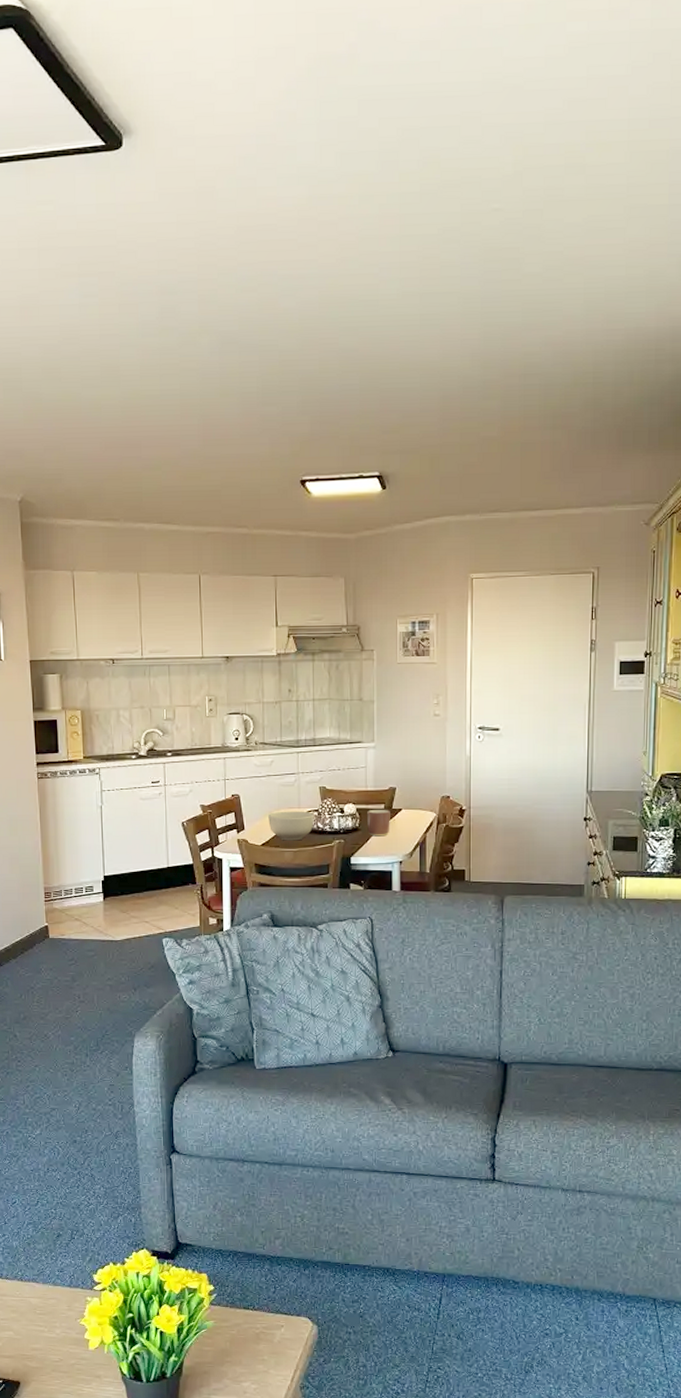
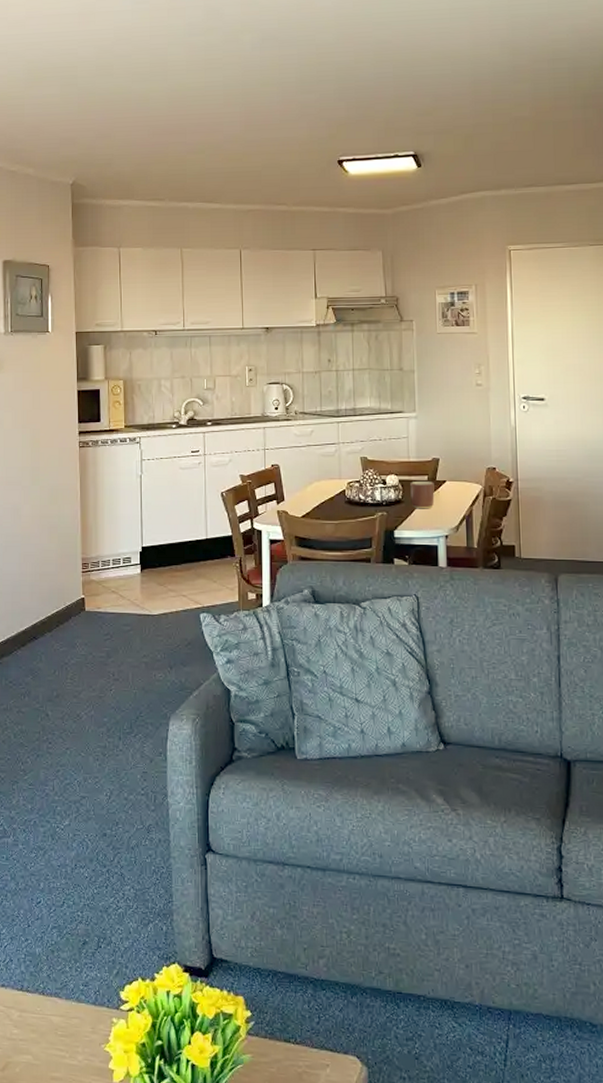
bowl: present [268,811,315,841] -> none [308,482,357,513]

